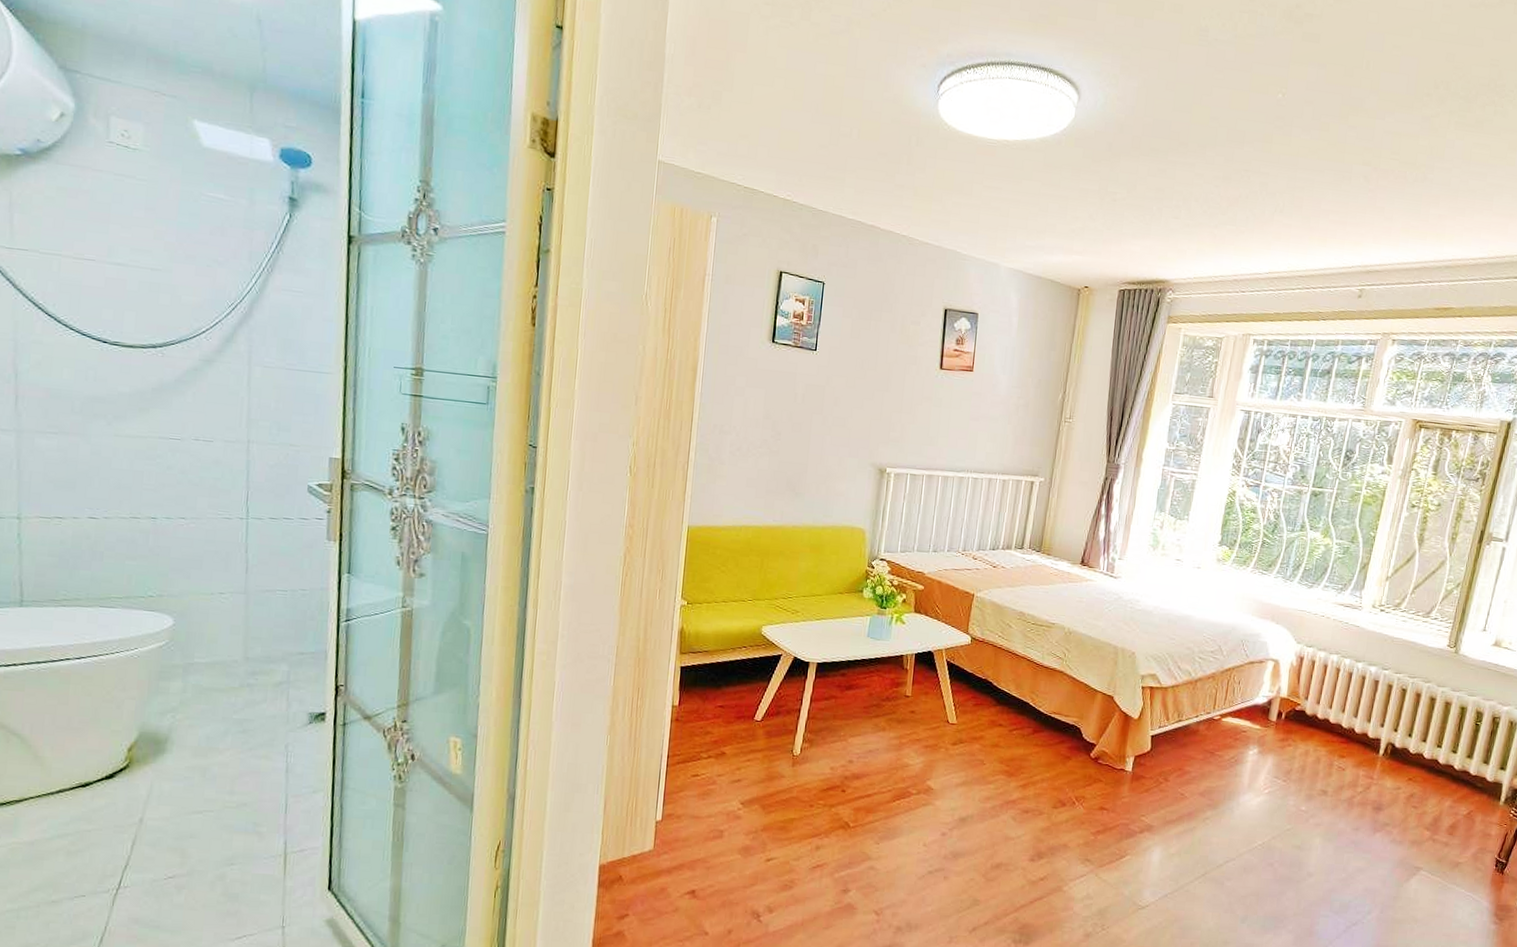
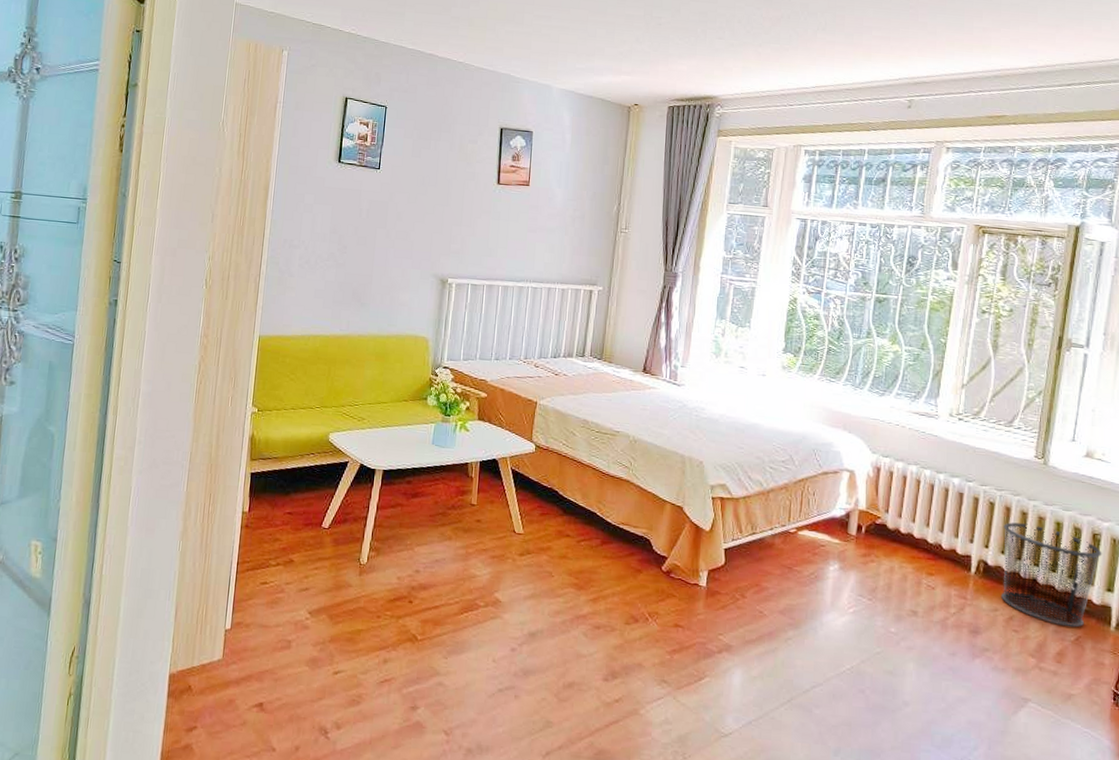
waste bin: none [1404,707,1500,803] -> present [1000,522,1102,628]

